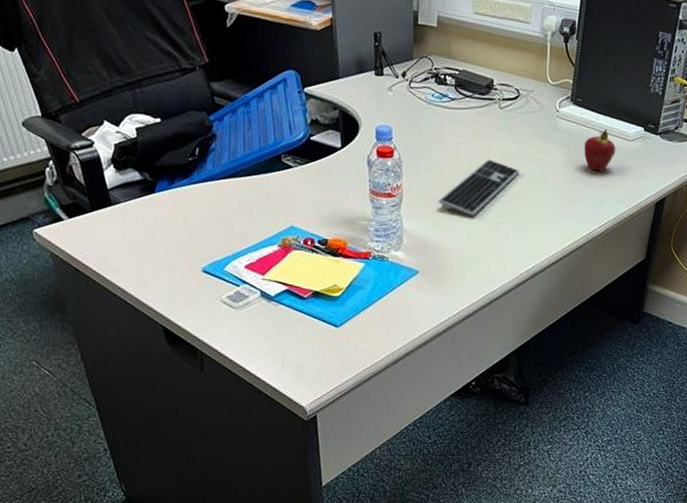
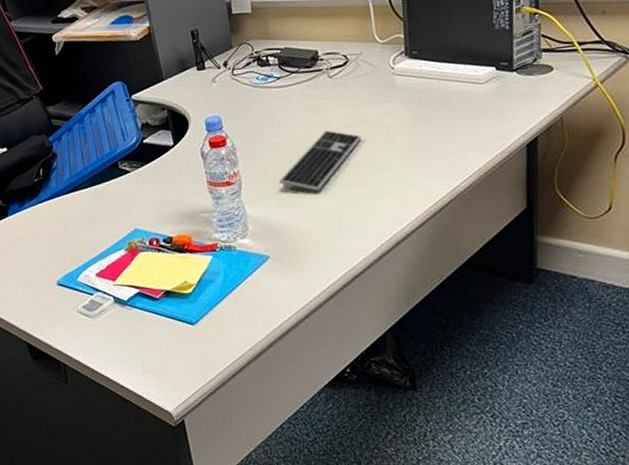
fruit: present [584,128,616,171] -> none [429,76,467,122]

